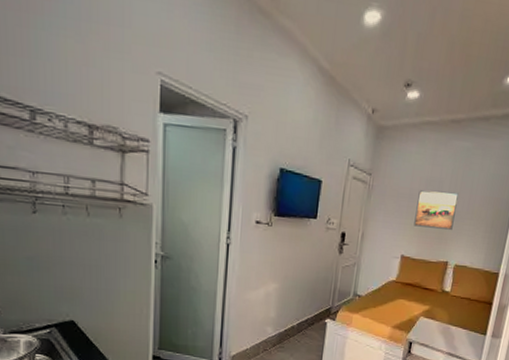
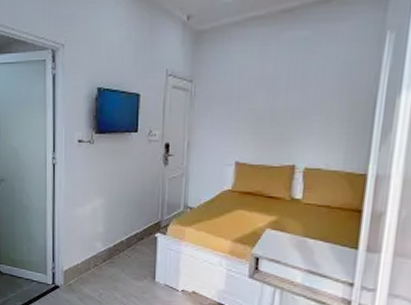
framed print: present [414,190,459,230] -> none [247,87,300,129]

